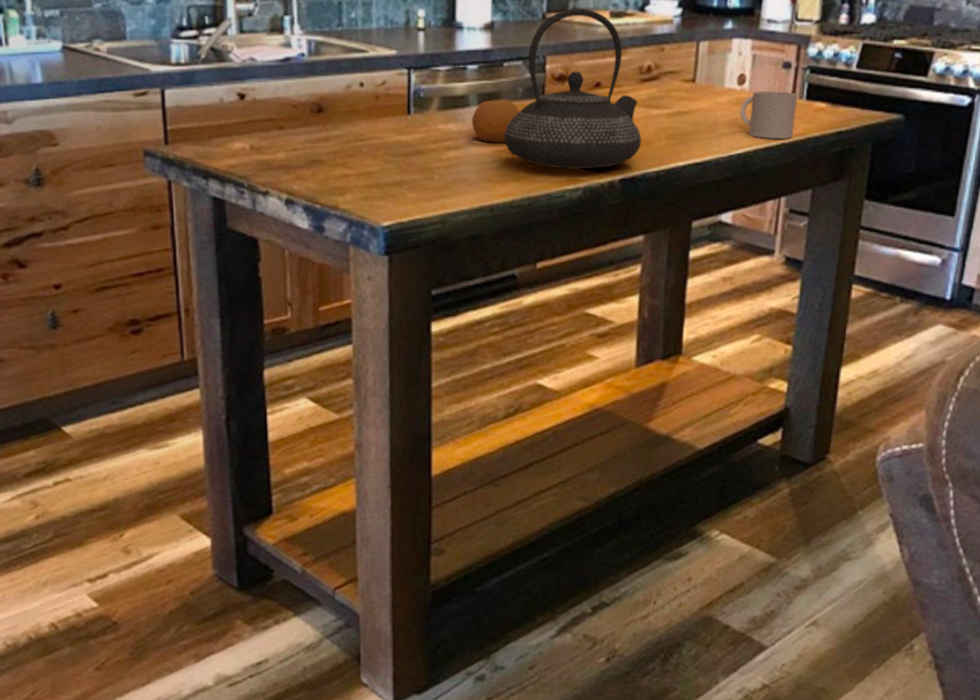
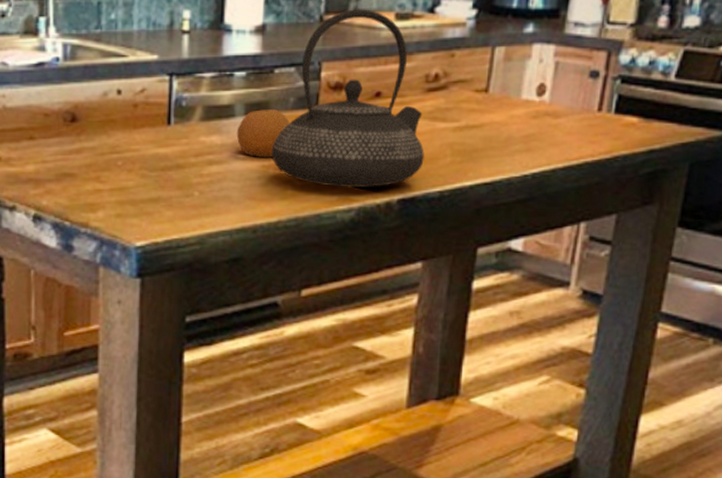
mug: present [739,90,799,139] -> none [537,102,606,157]

